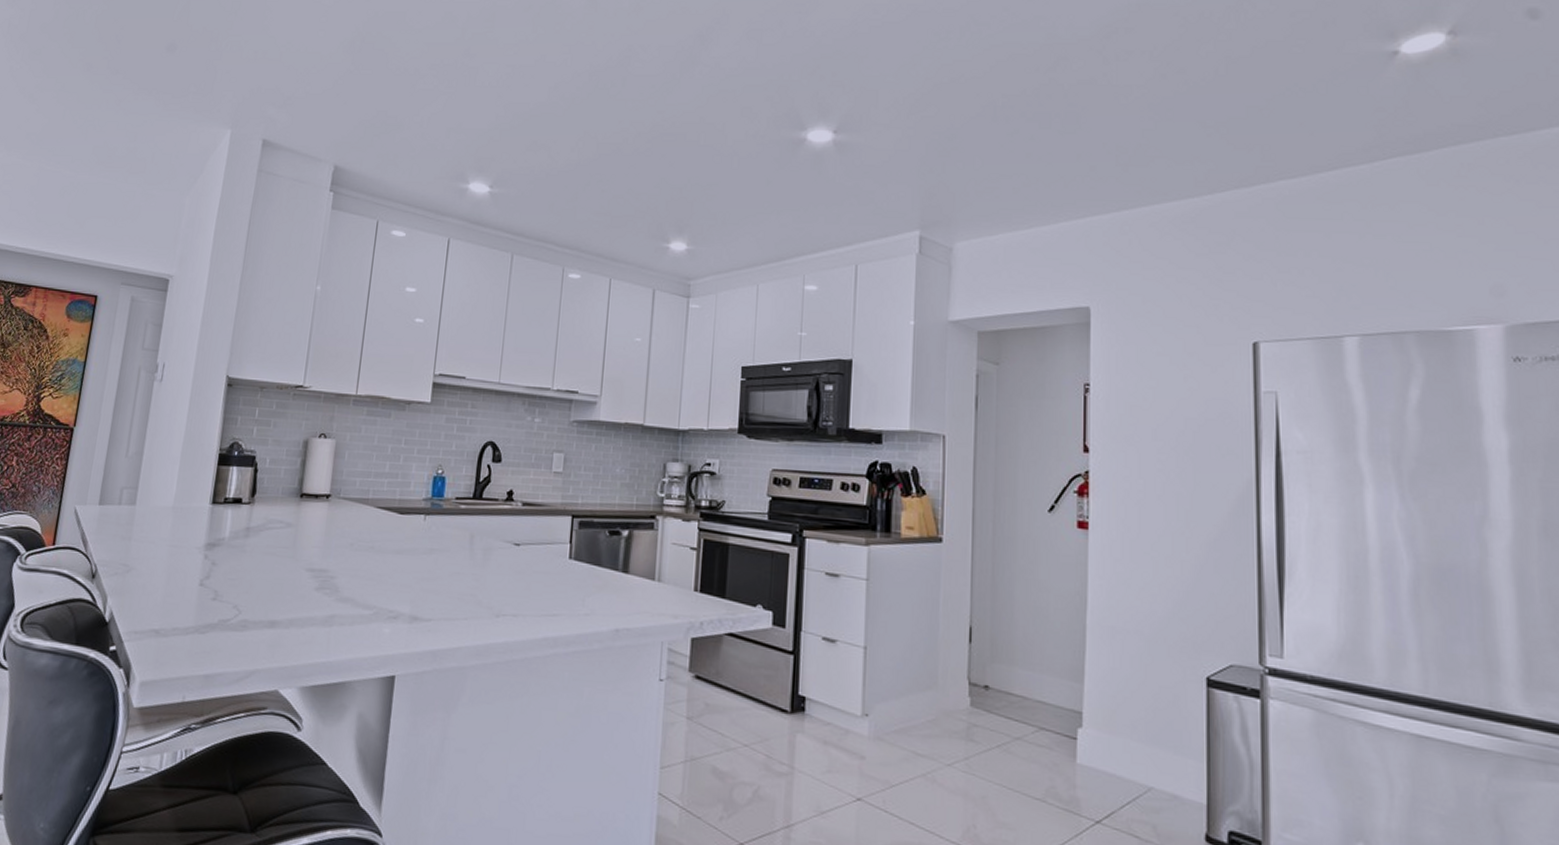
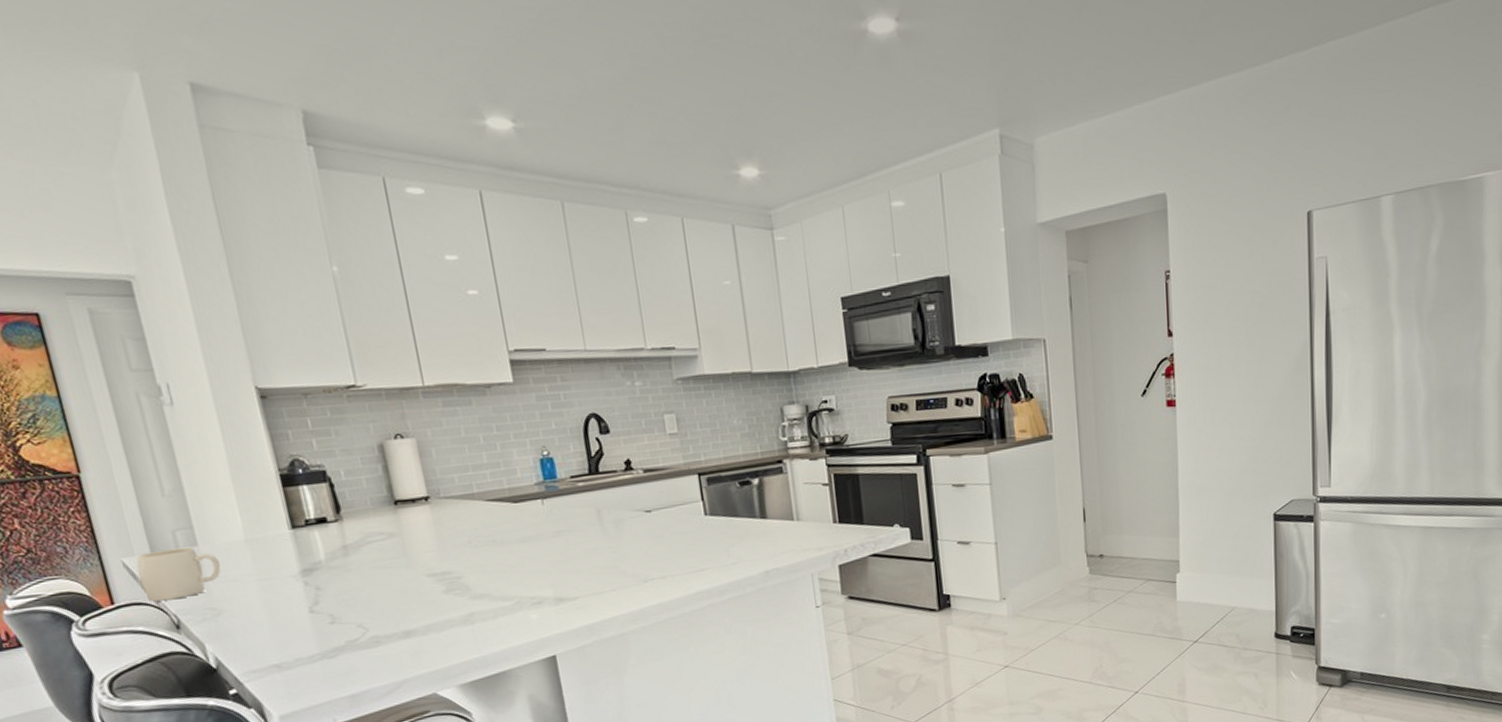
mug: none [80,503,147,551] -> present [136,547,221,602]

